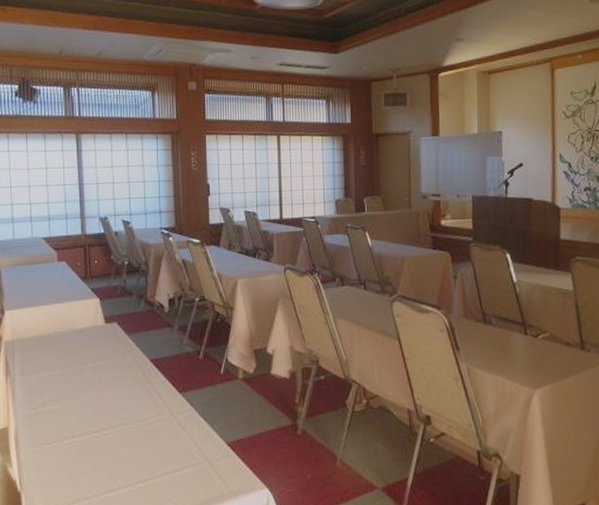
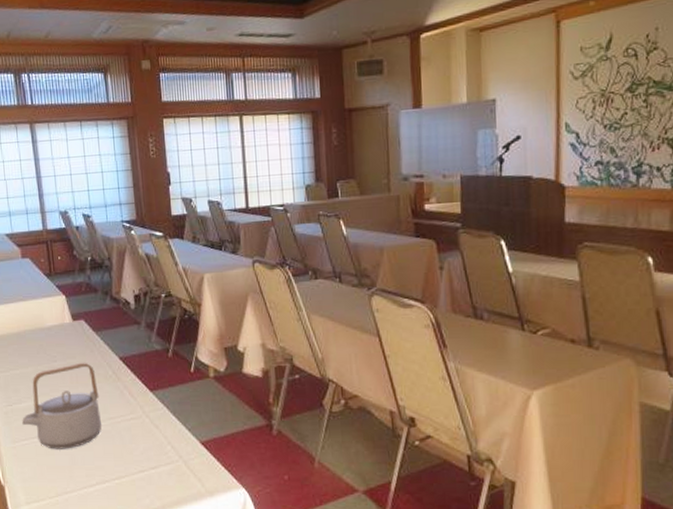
teapot: none [45,364,129,454] -> present [22,362,102,450]

